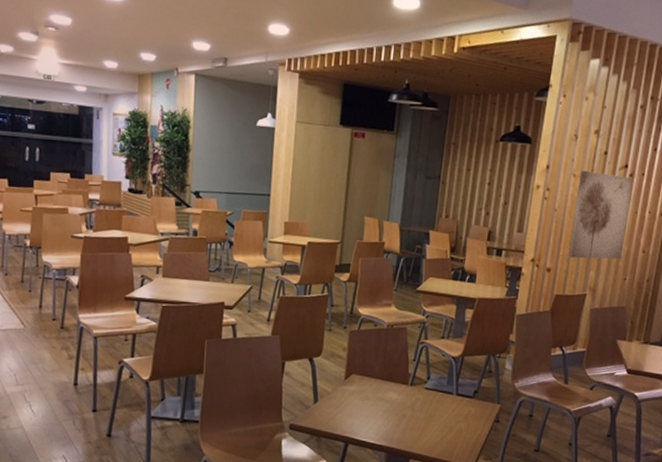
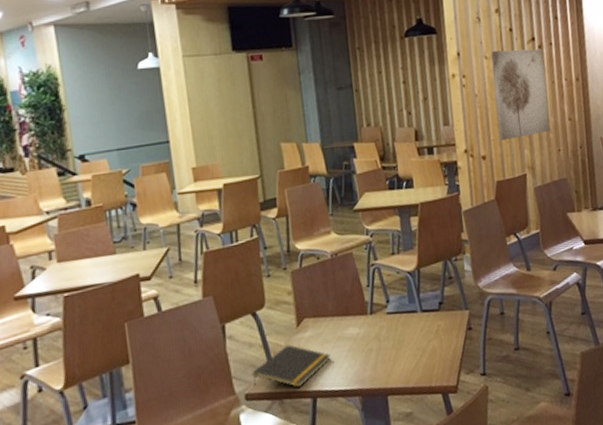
notepad: none [298,393,368,431] -> present [252,344,331,388]

